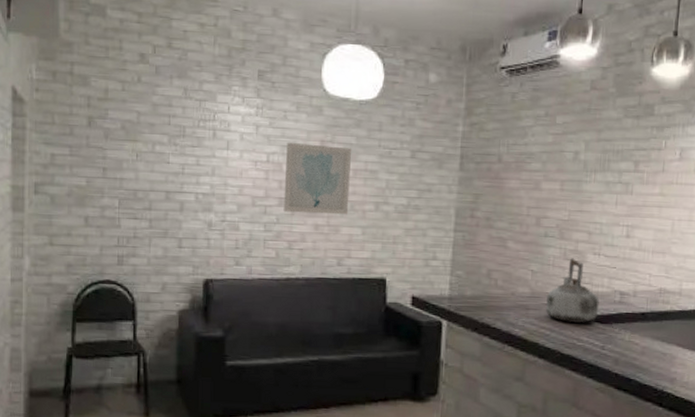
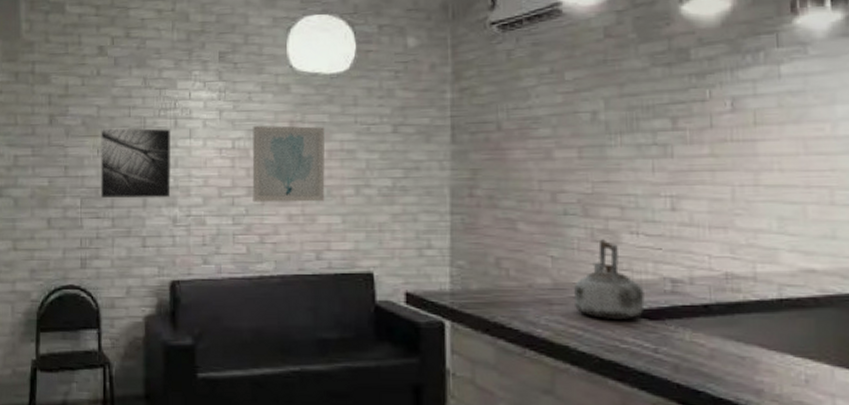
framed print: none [138,133,210,204] -> present [100,127,172,199]

